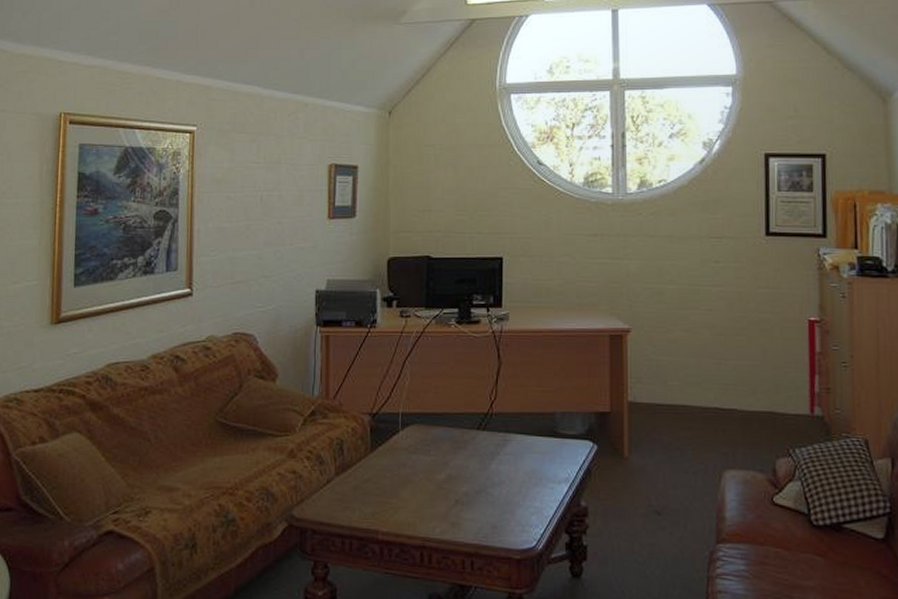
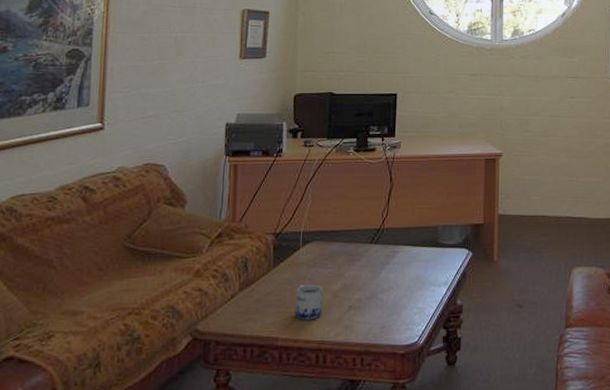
mug: none [396,473,426,513] -> present [295,285,323,320]

